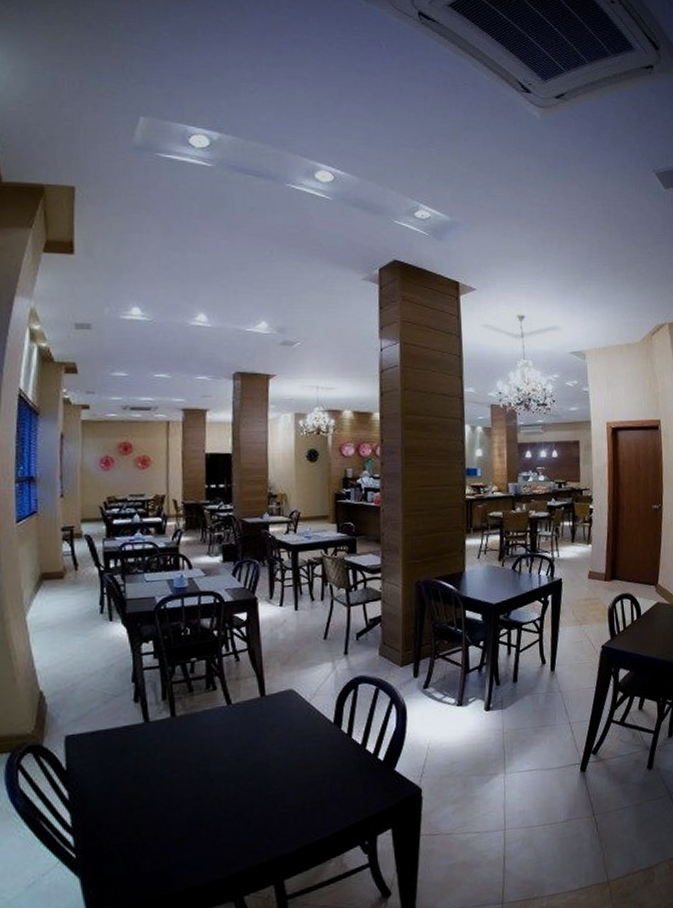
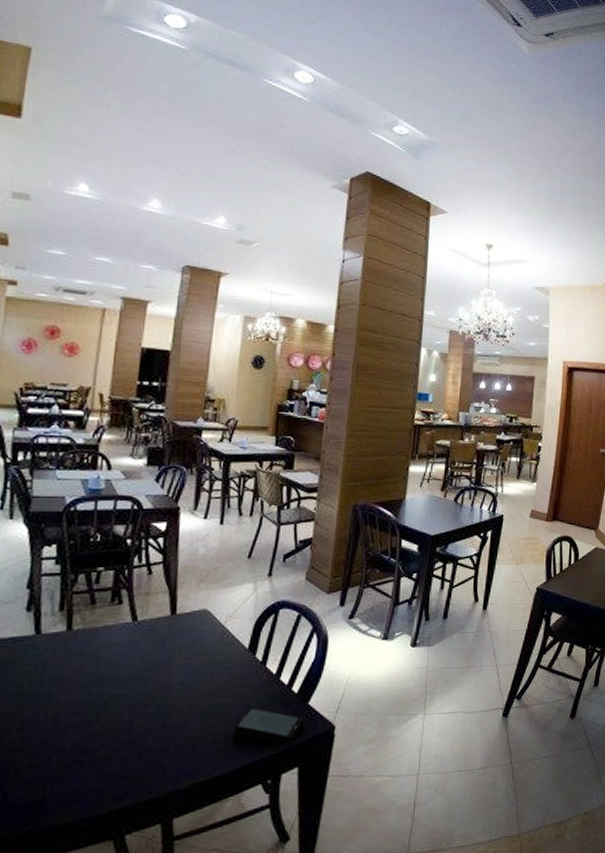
smartphone: none [328,776,392,809] -> present [232,707,303,746]

